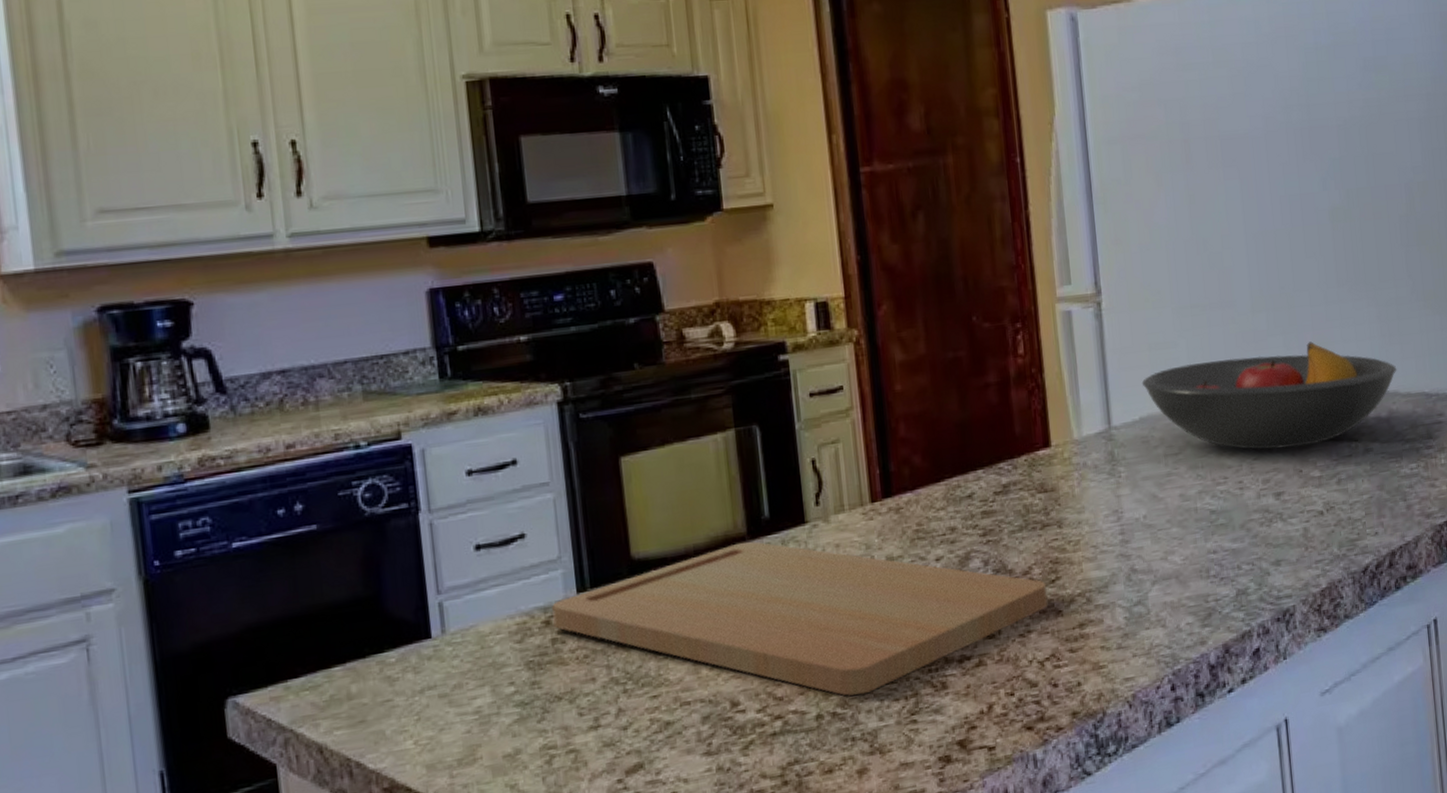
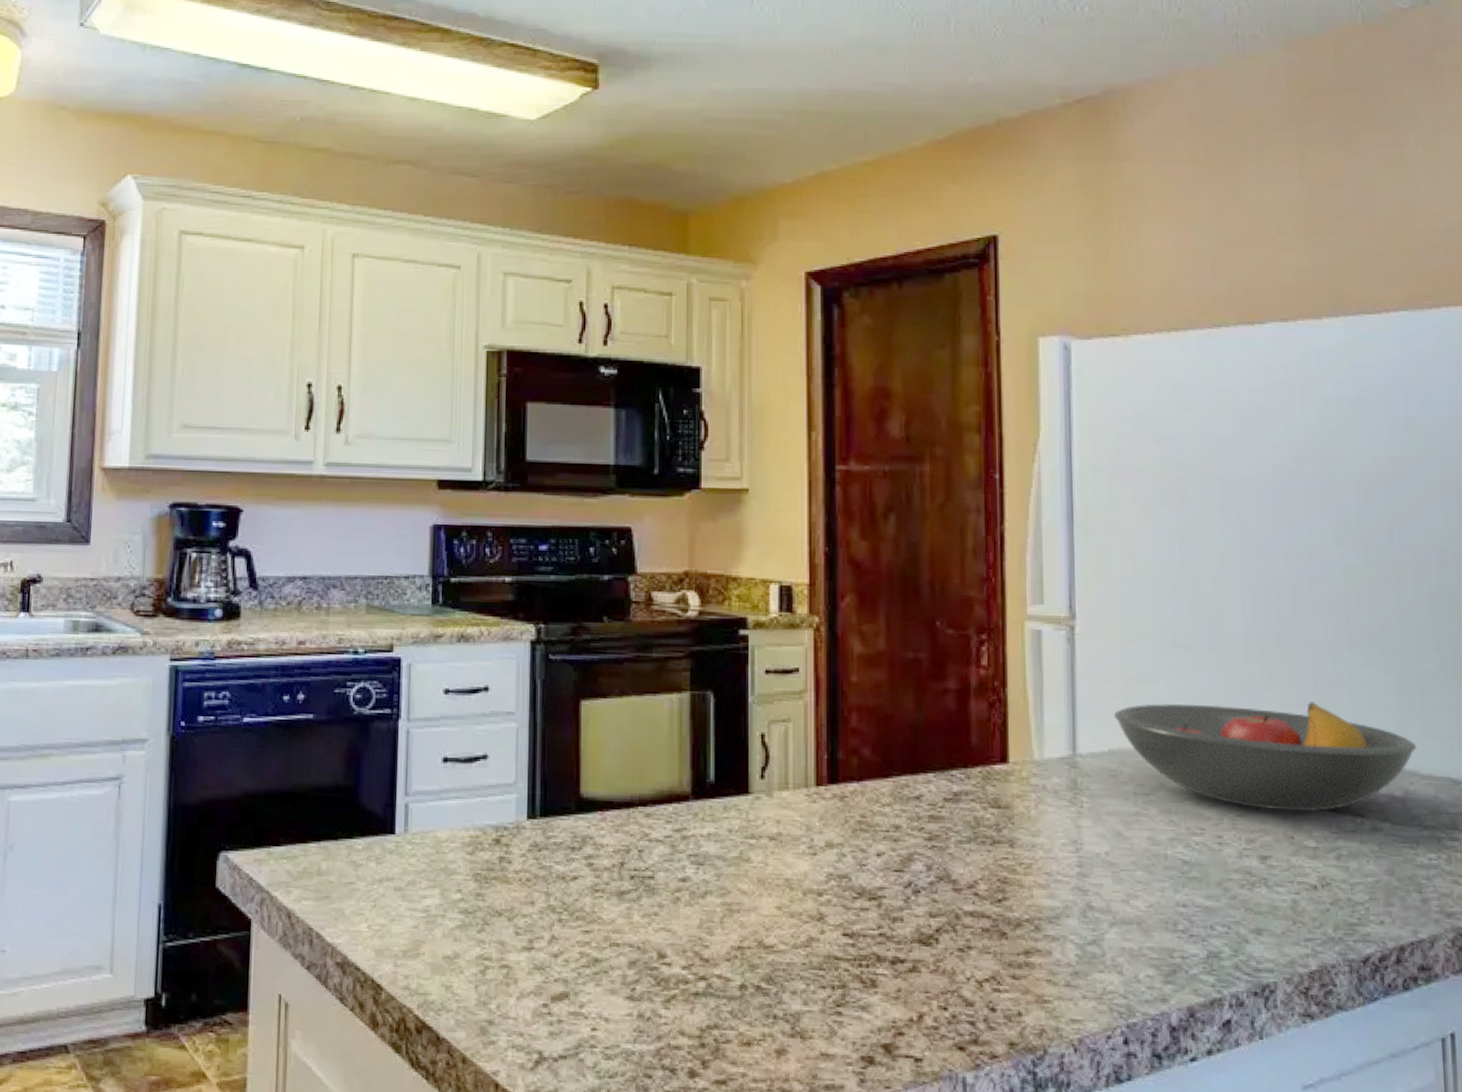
cutting board: present [552,541,1048,696] -> none [503,800,992,975]

